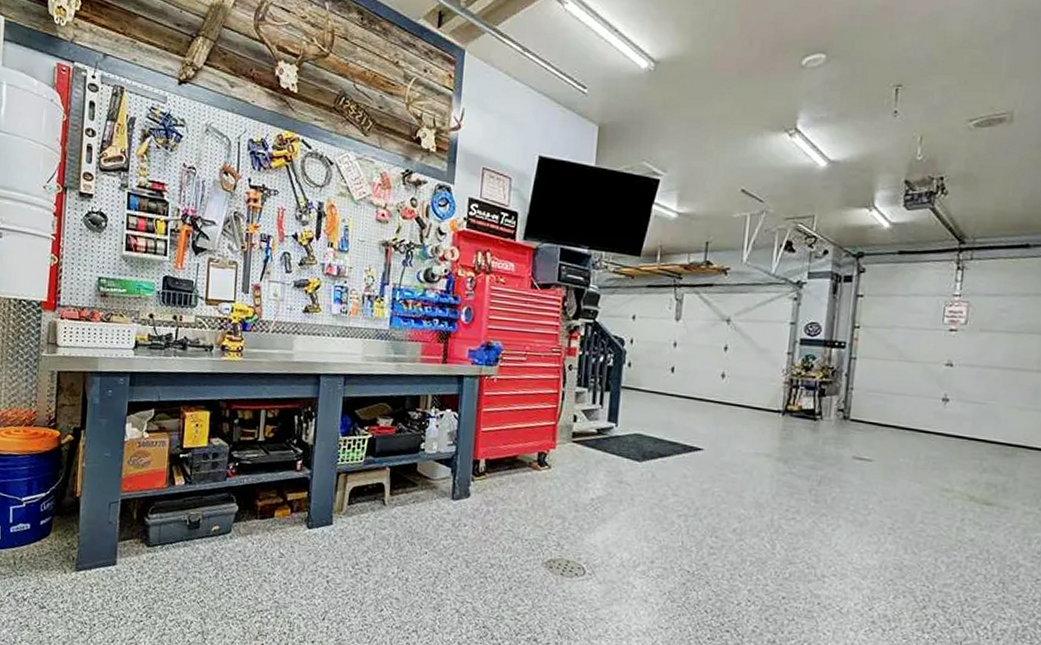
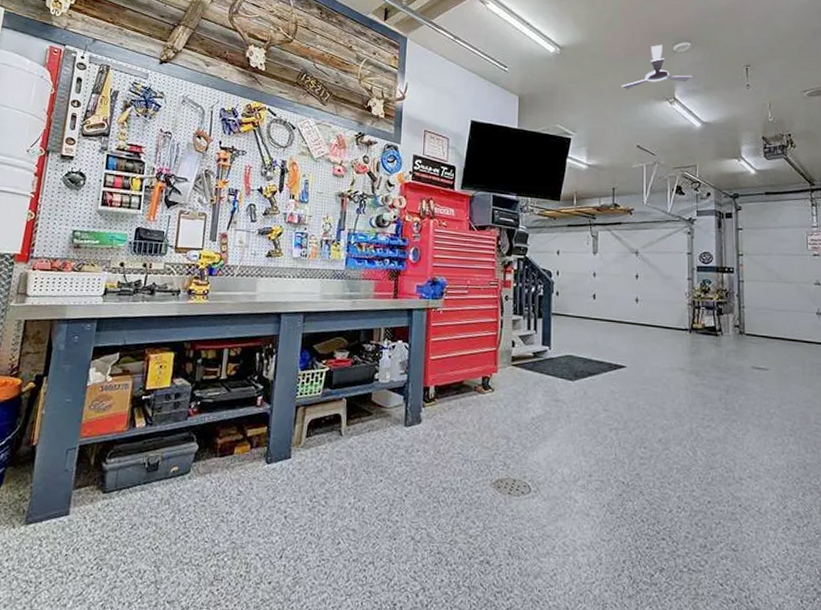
ceiling fan: none [728,56,824,118] -> present [621,44,693,90]

